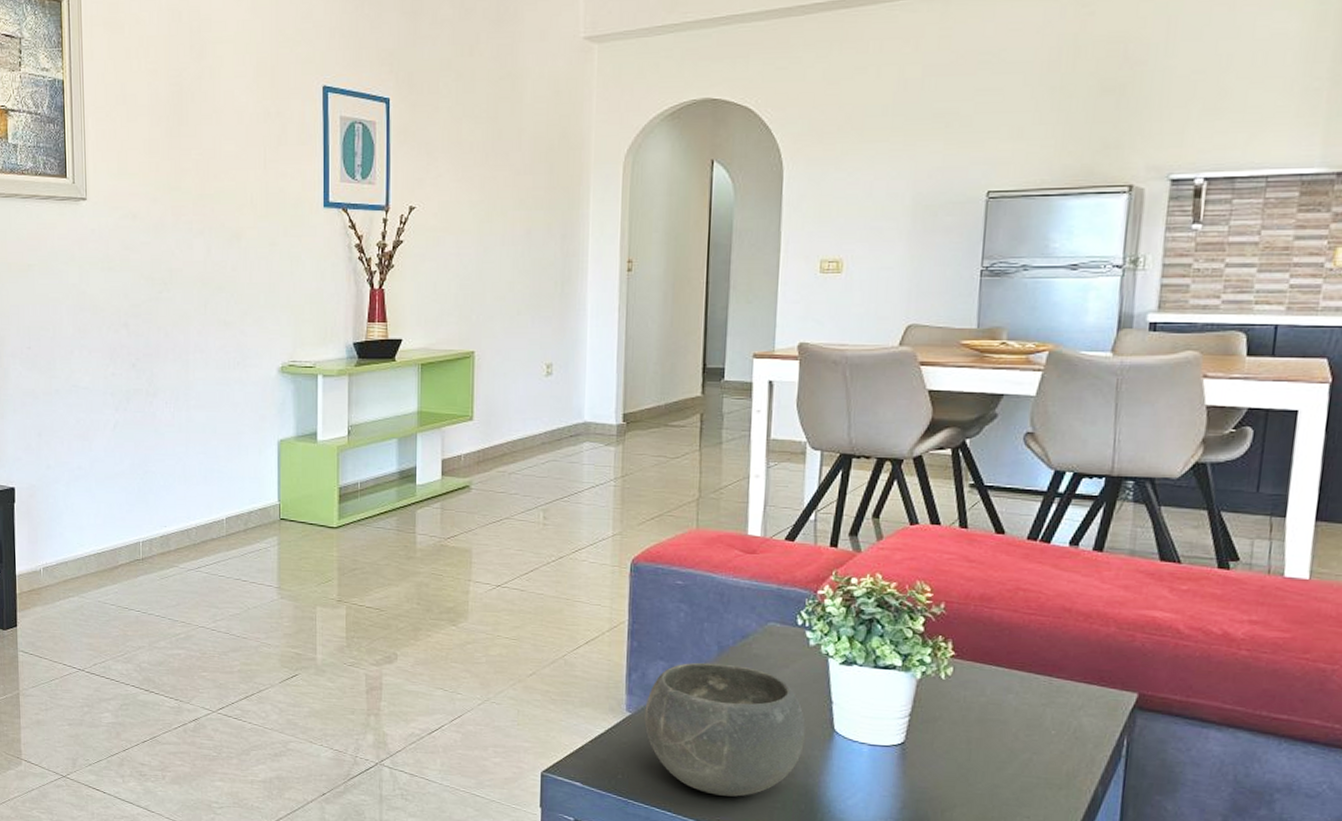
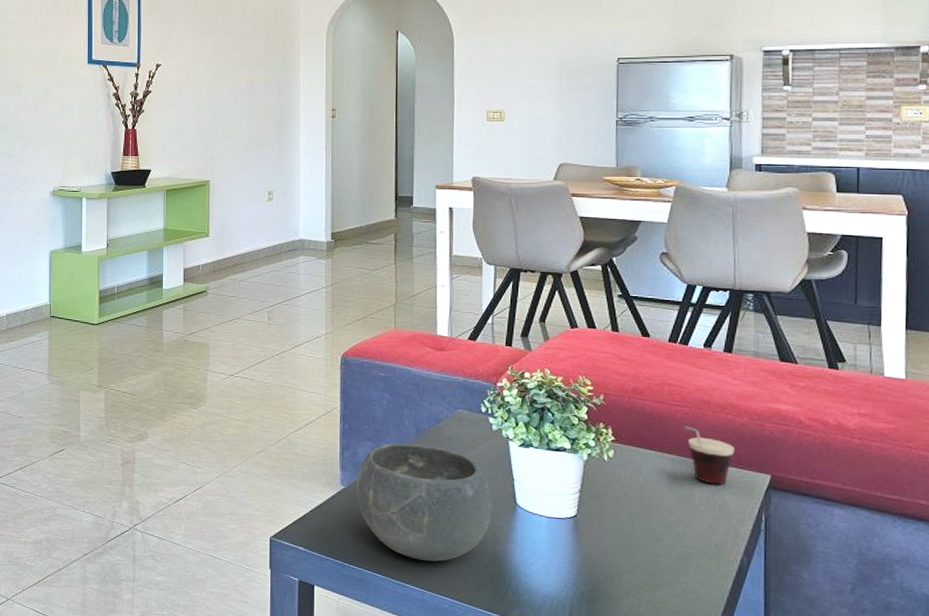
cup: none [1036,637,1098,706] -> present [682,425,735,485]

